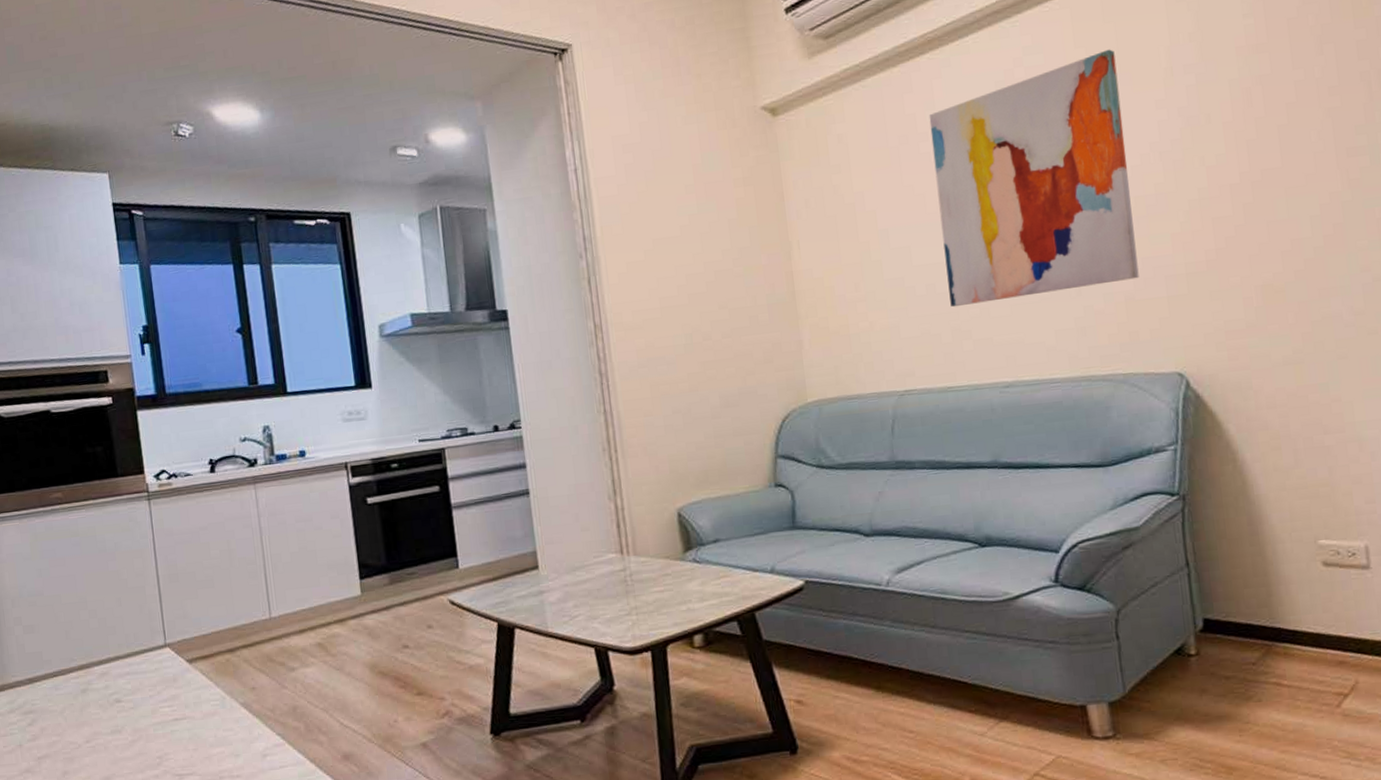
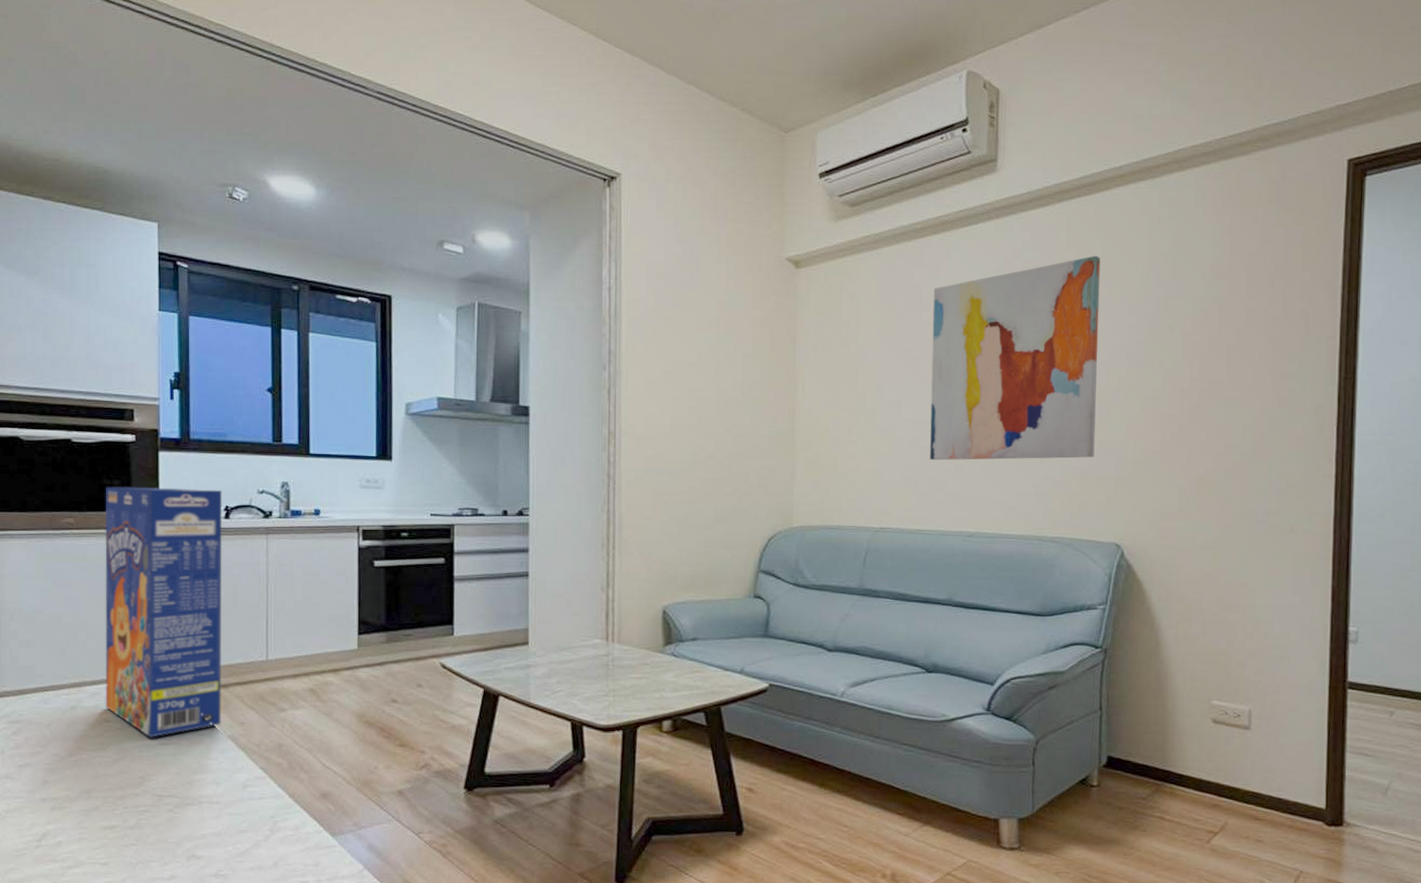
cereal box: none [89,443,233,714] -> present [105,486,222,738]

